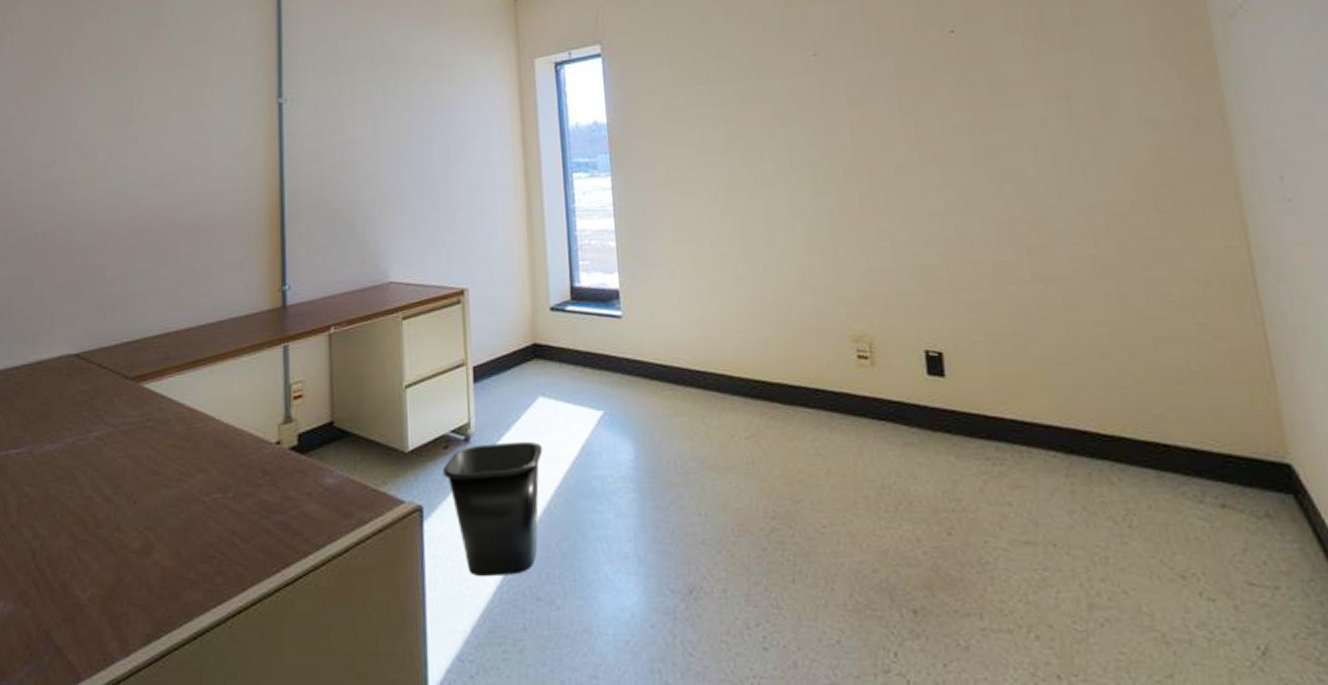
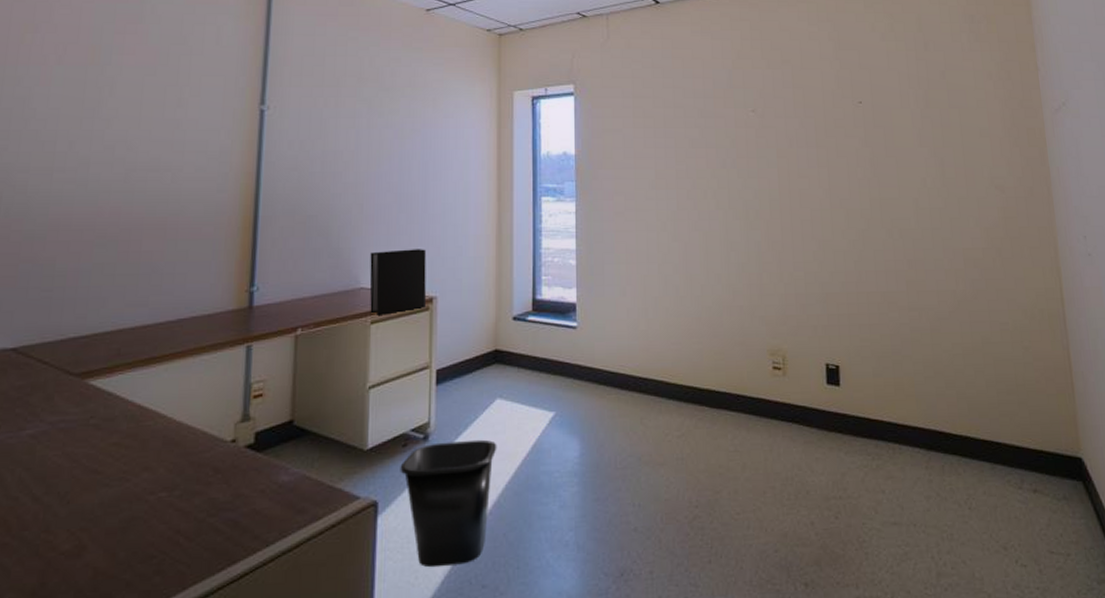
binder: none [397,238,458,310] -> present [369,249,427,315]

